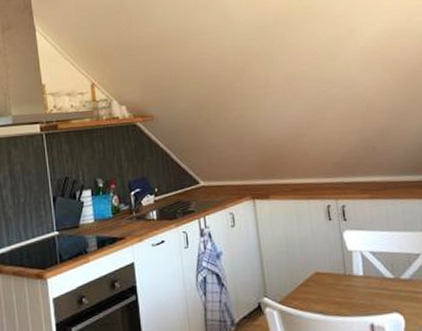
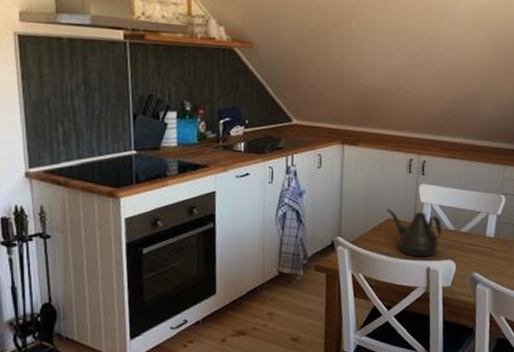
teapot: none [311,261,380,313] -> present [386,208,442,257]

